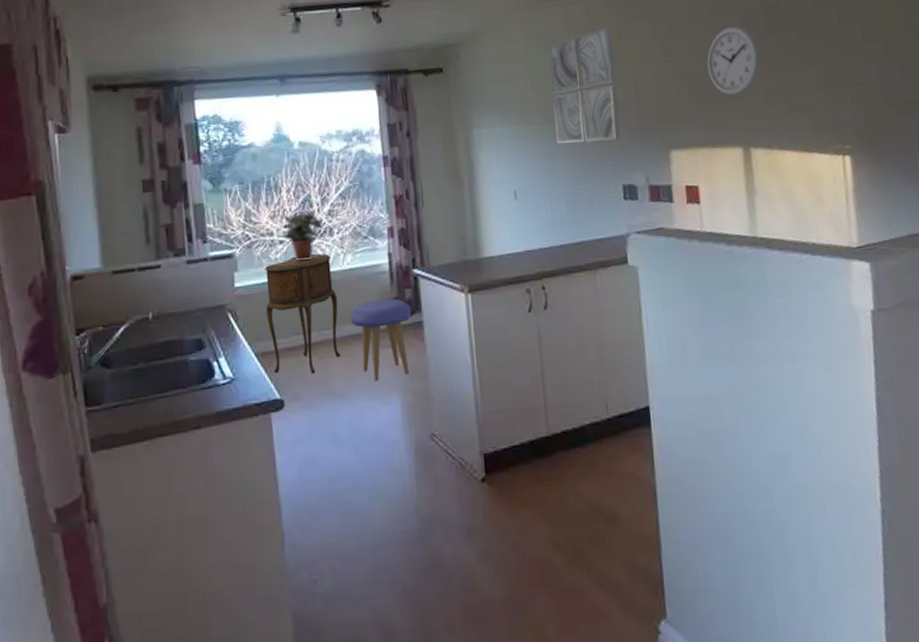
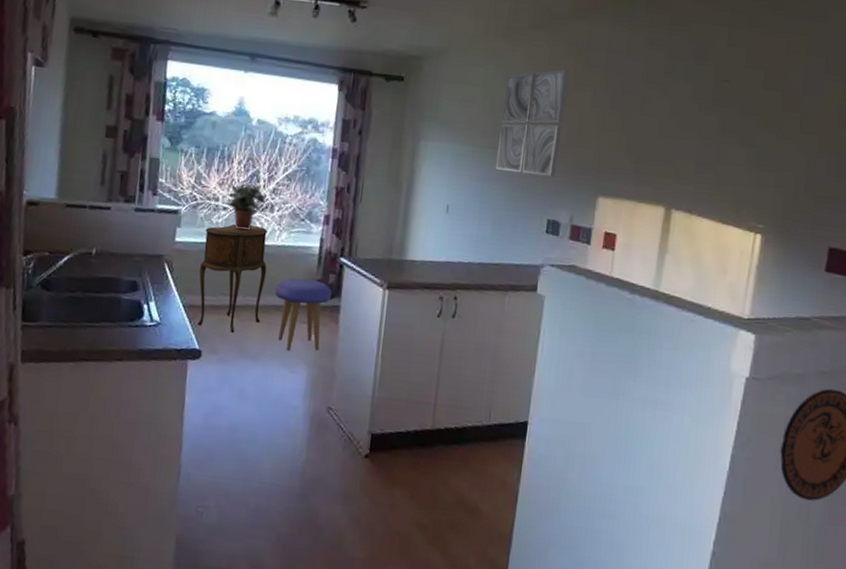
wall clock: present [707,26,760,96] -> none [649,92,701,159]

